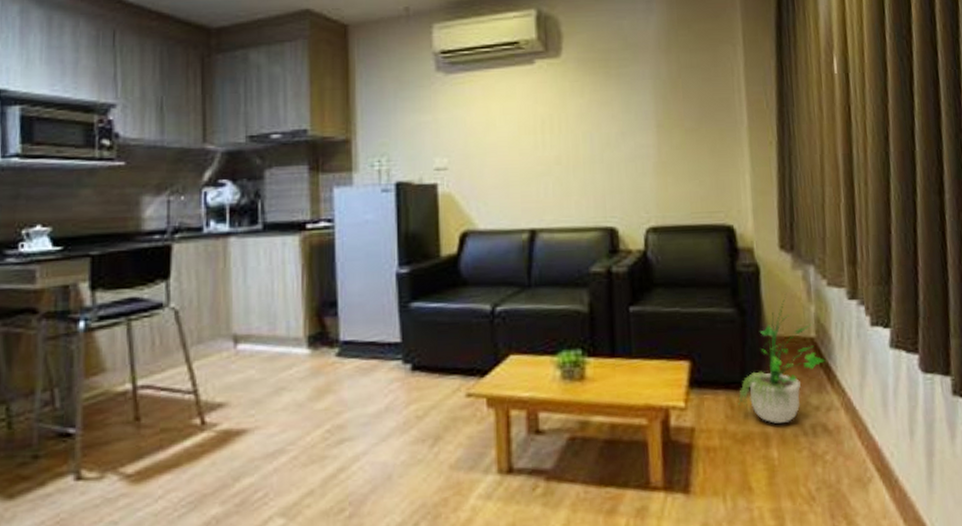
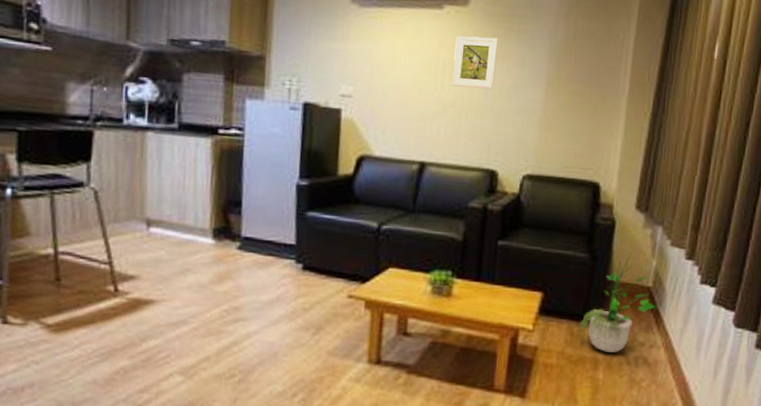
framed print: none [552,85,600,142] -> present [452,36,498,90]

